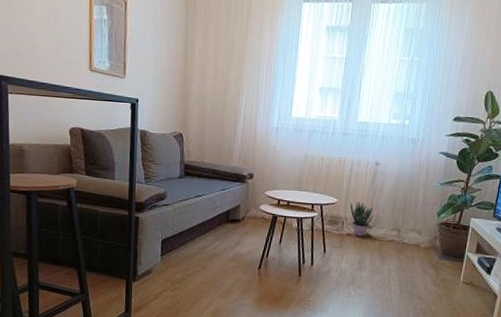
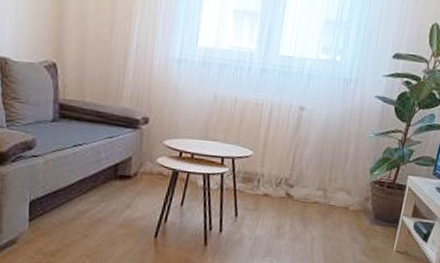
potted plant: present [350,201,374,237] -> none [268,153,297,198]

